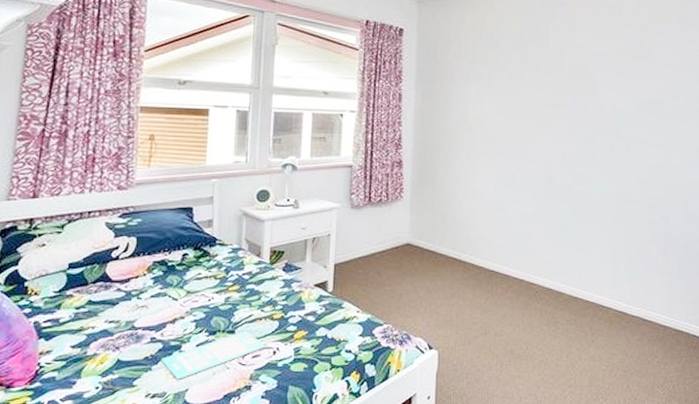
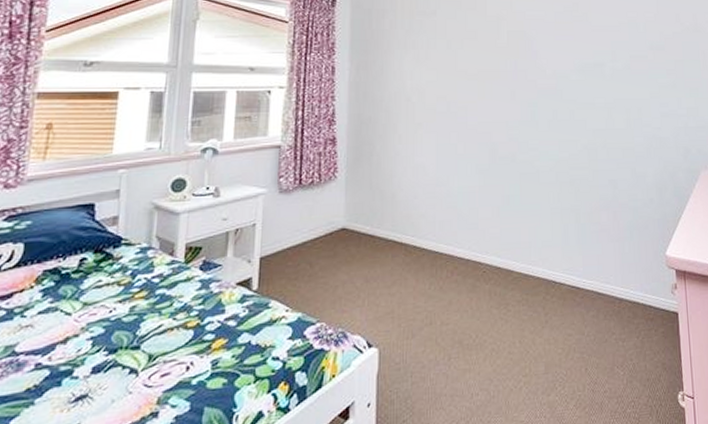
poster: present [161,330,267,380] -> none [46,344,178,413]

